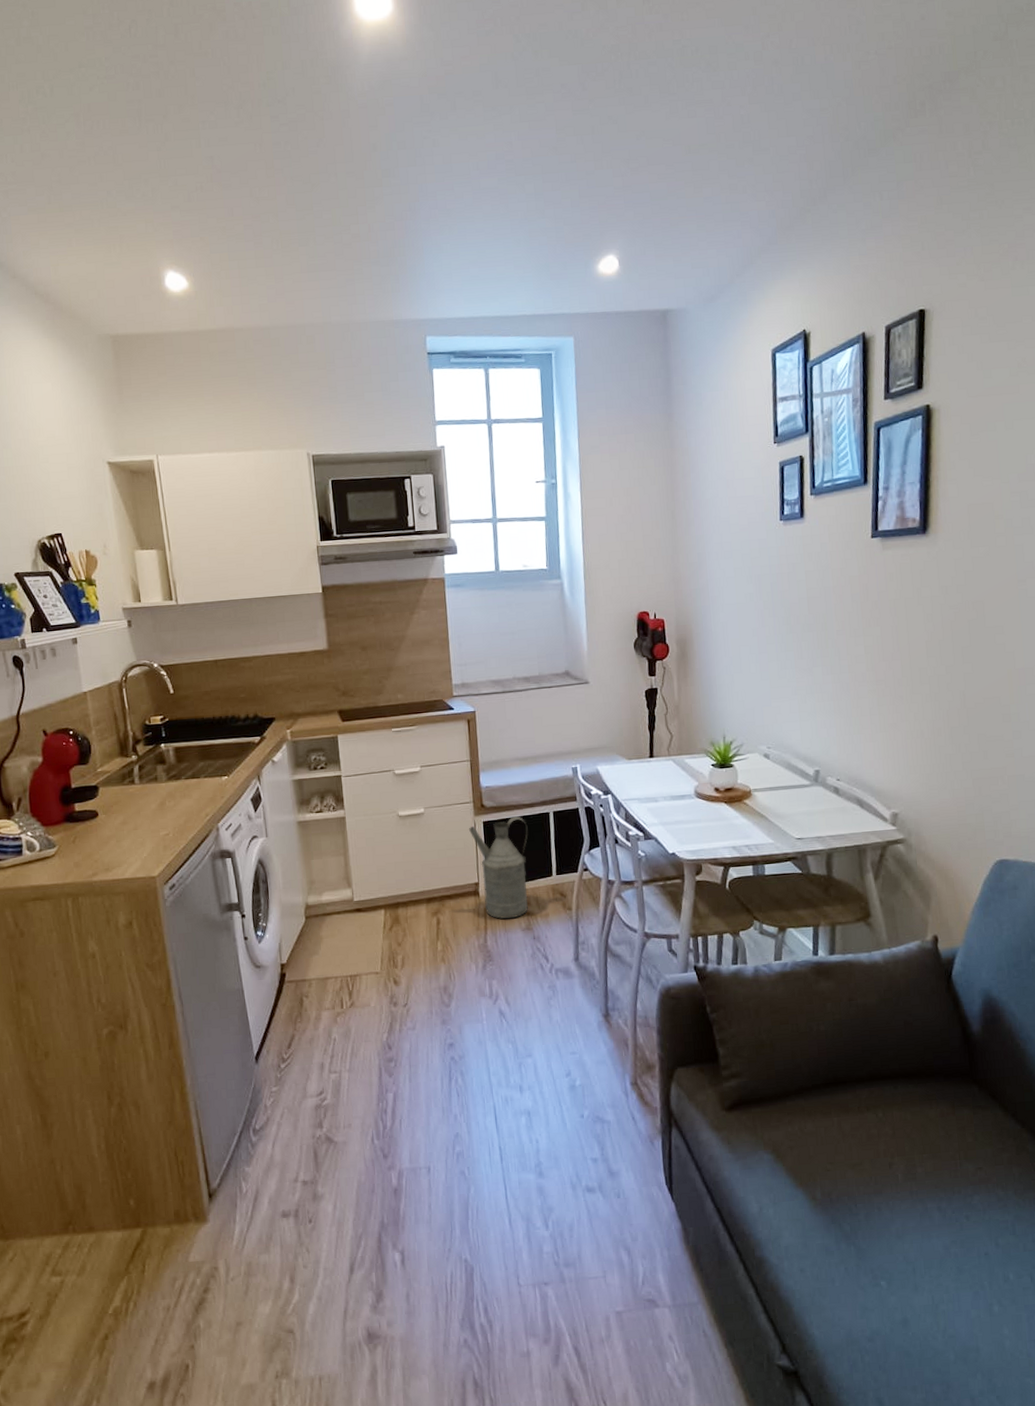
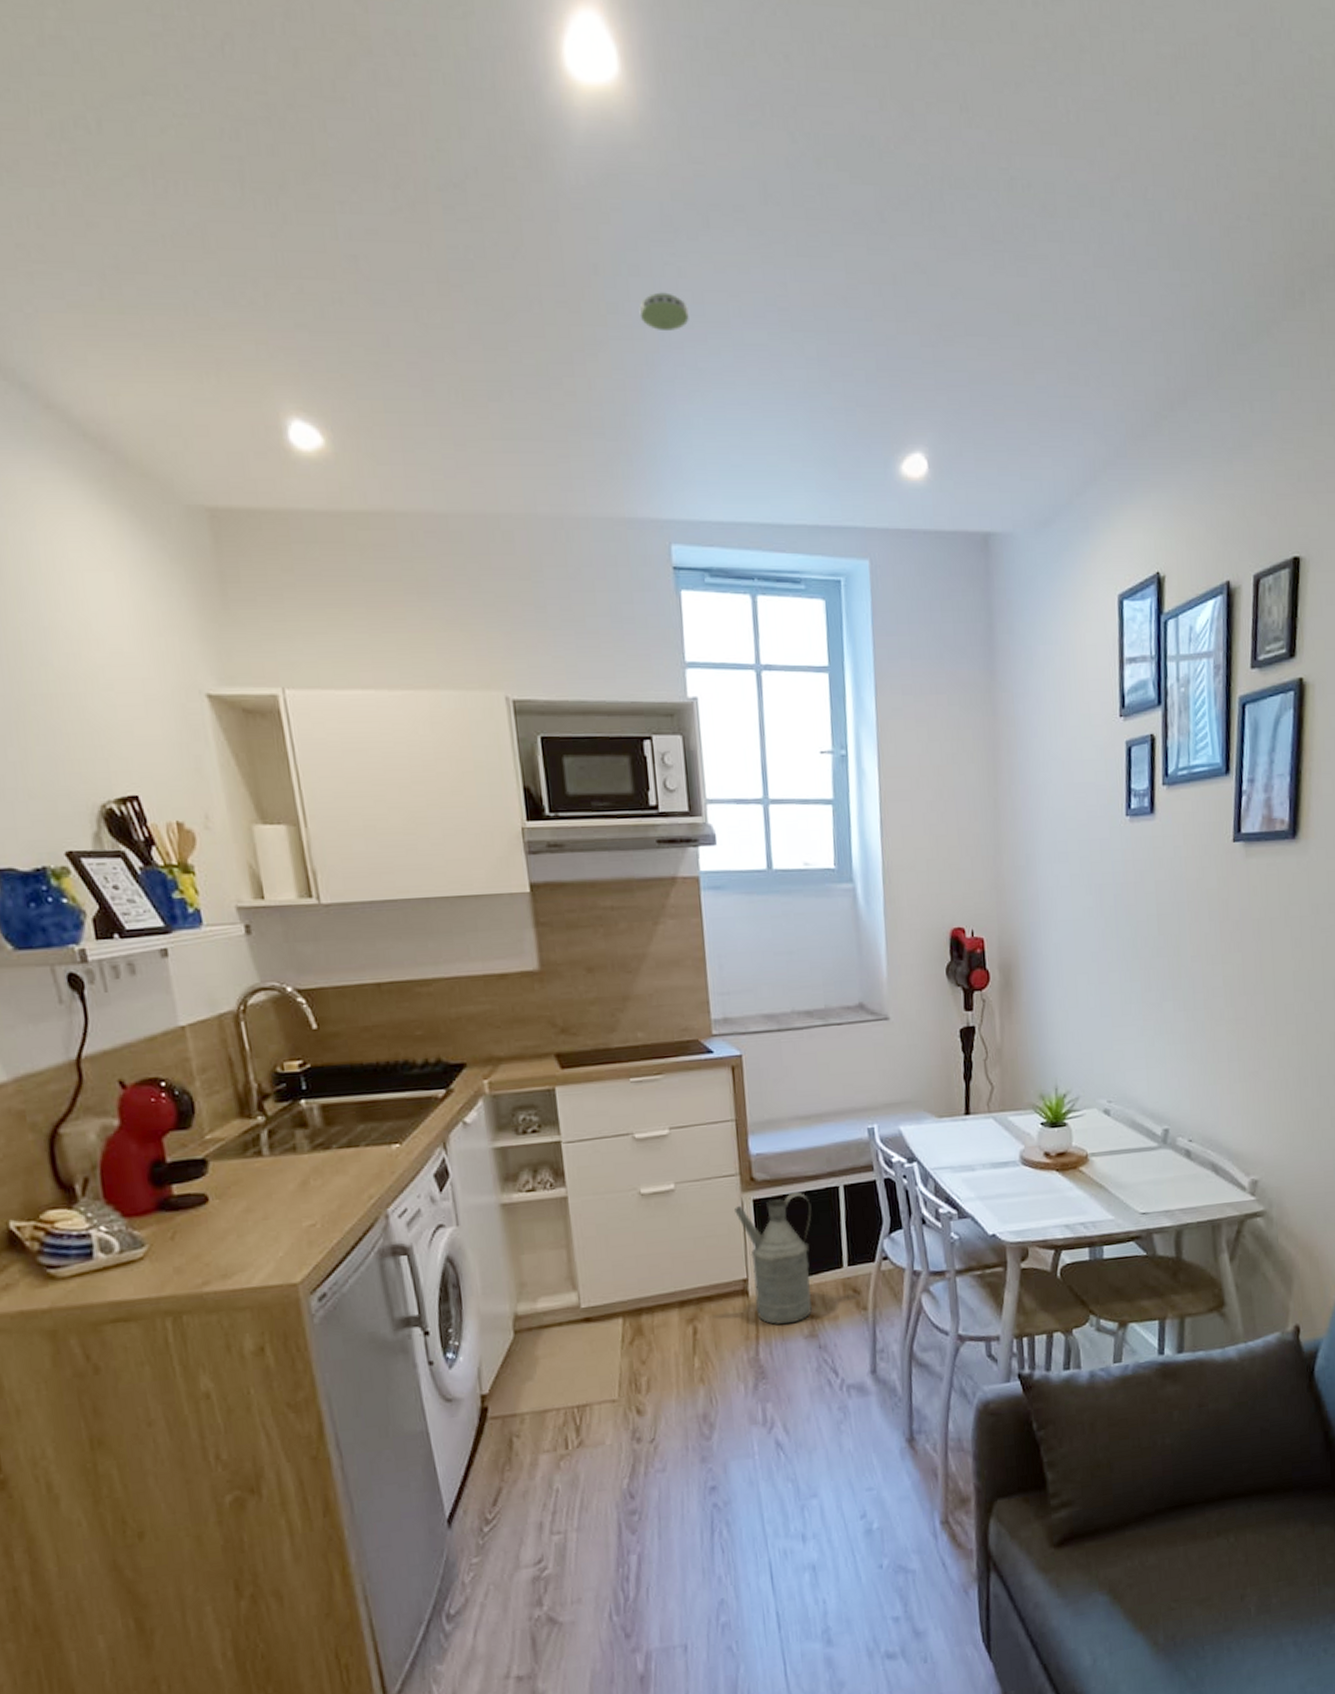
smoke detector: none [405,158,441,186] -> present [639,292,689,332]

